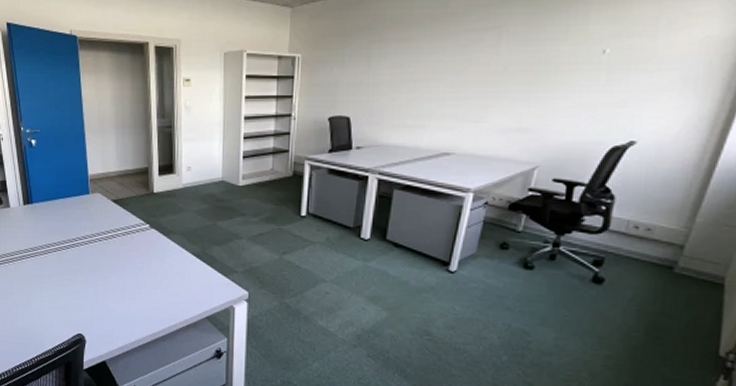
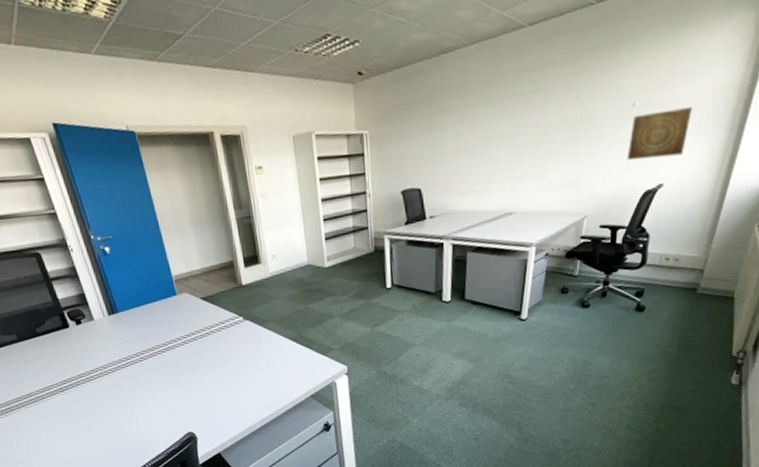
wall art: none [591,60,677,112] -> present [626,107,692,161]

